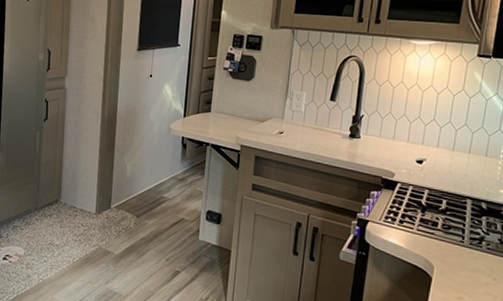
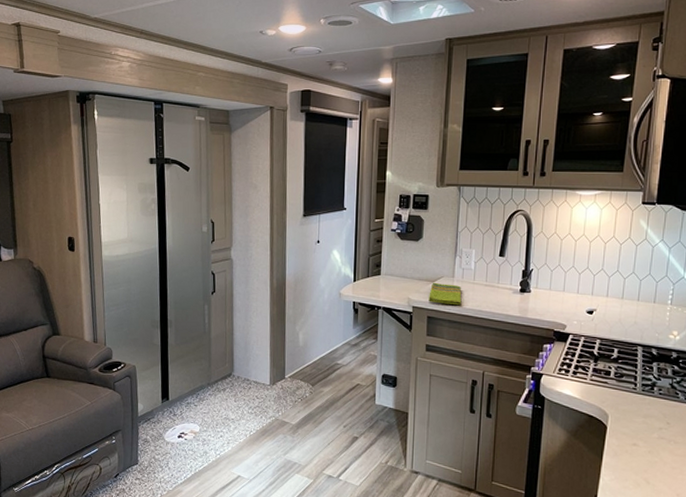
dish towel: none [257,122,290,146] -> present [429,282,462,305]

